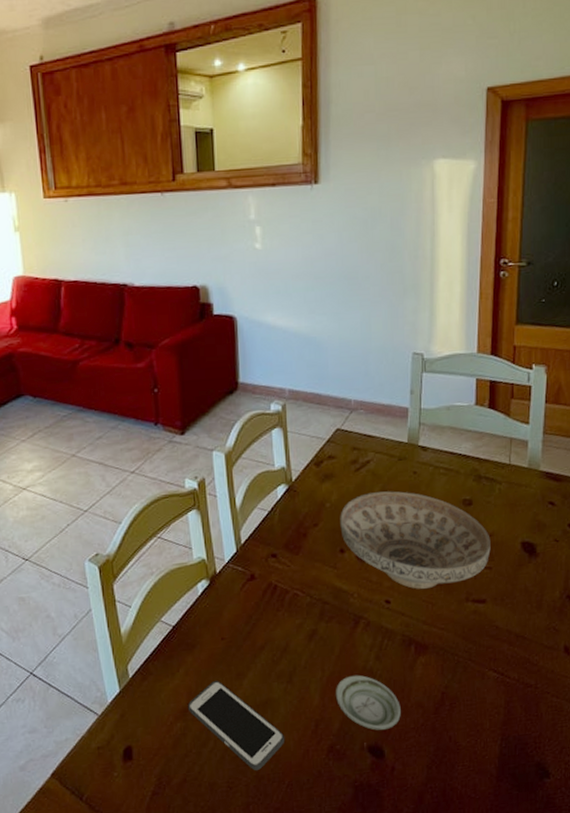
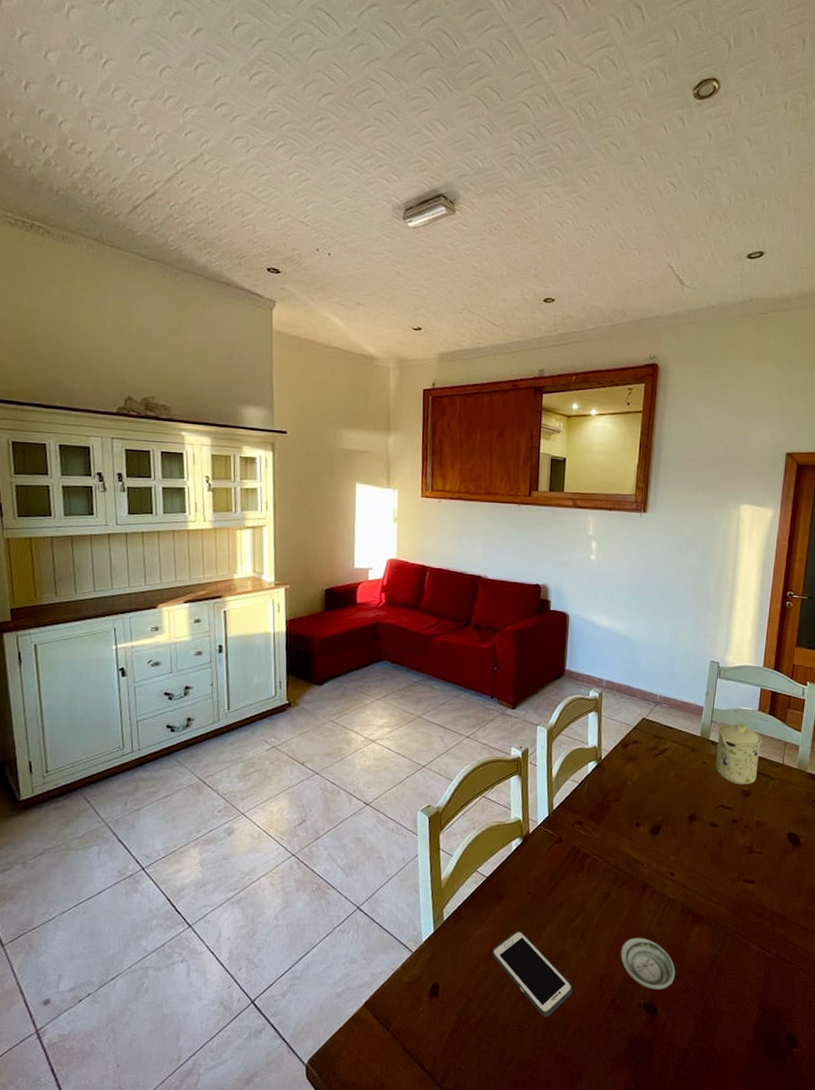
decorative bowl: present [340,491,491,589] -> none [638,776,763,865]
mug: none [427,422,482,494] -> present [715,723,762,785]

